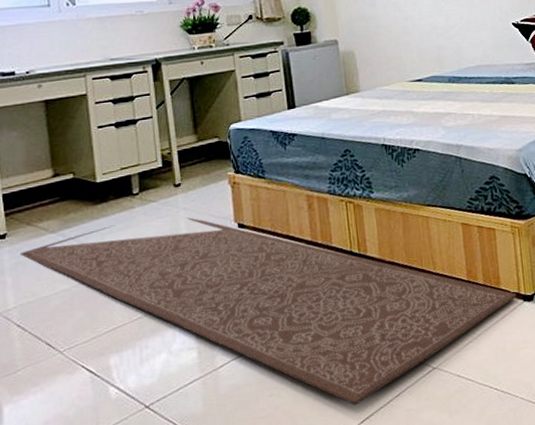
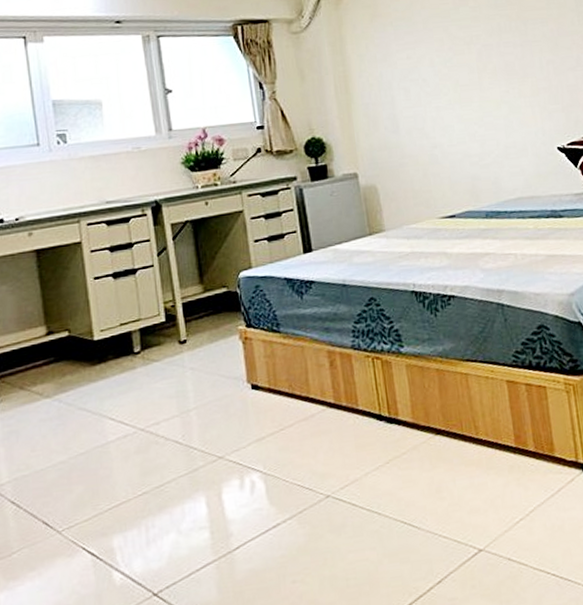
rug: present [19,217,517,406] -> none [12,378,574,594]

